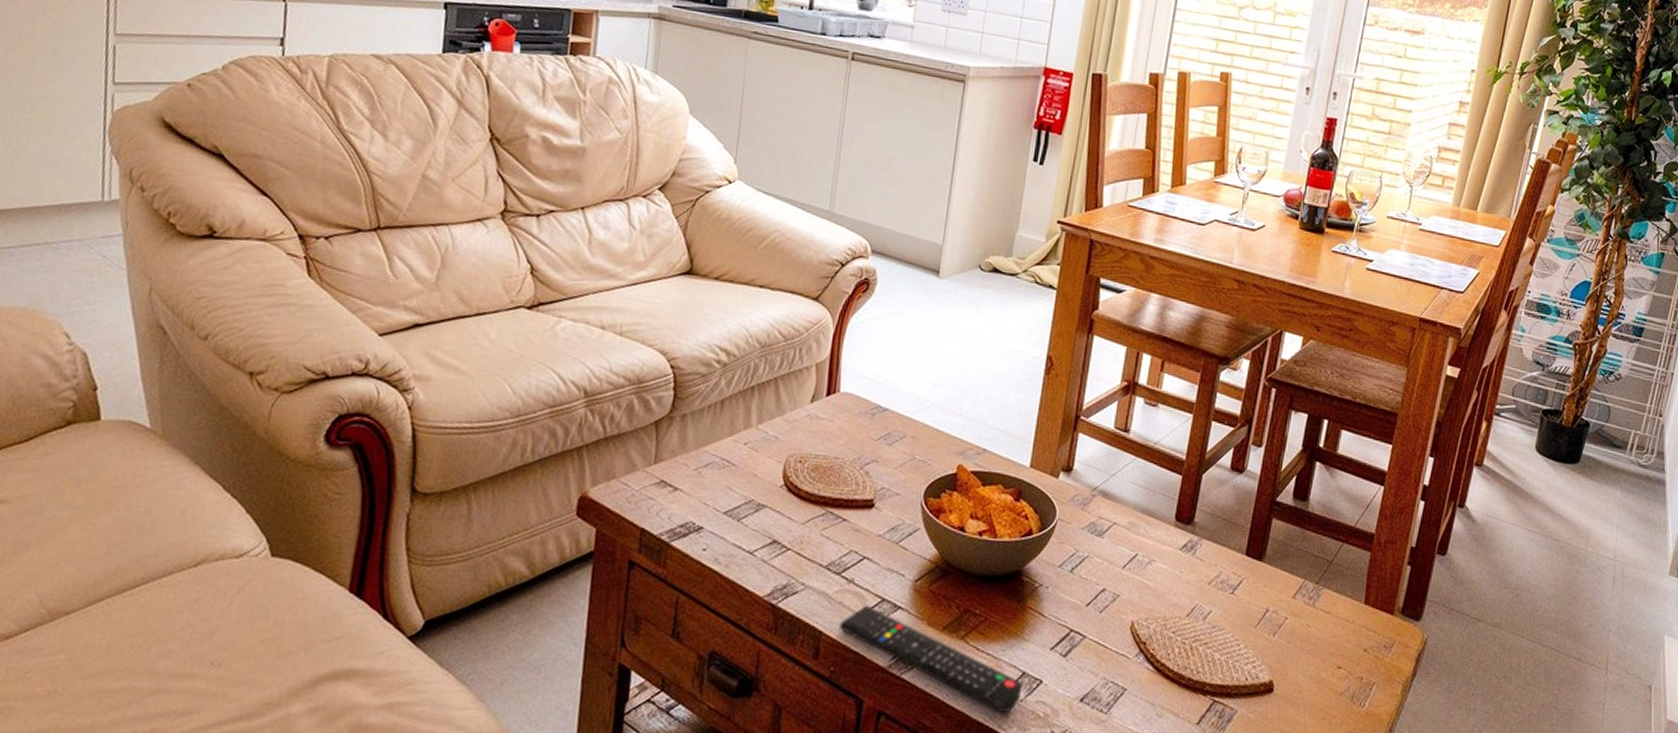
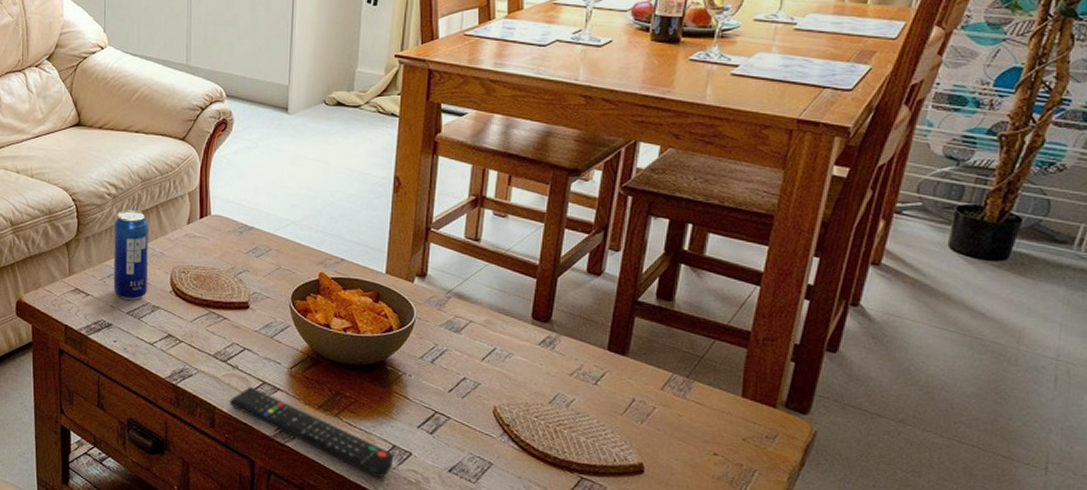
beverage can: none [709,381,764,496] -> present [113,210,149,300]

